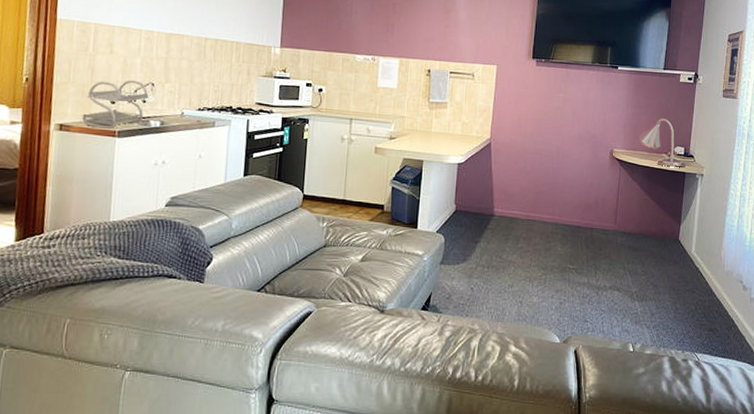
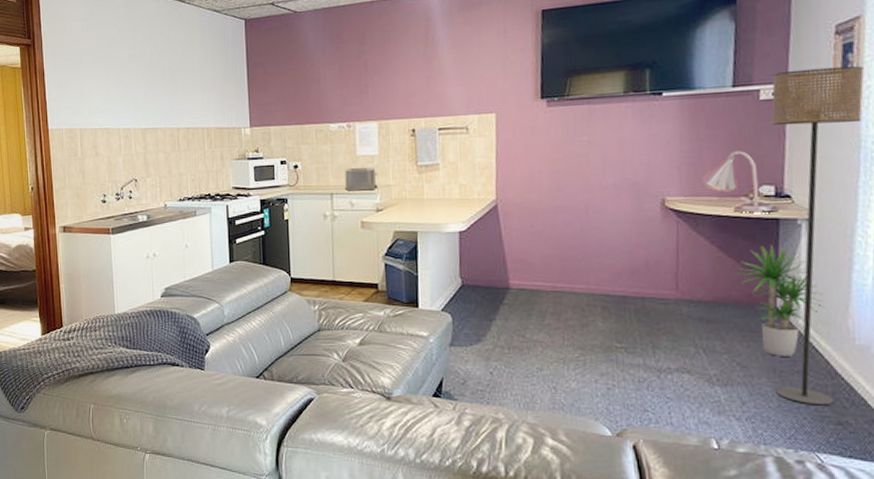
dish rack: present [82,80,149,129] -> none [80,178,134,227]
toaster: none [364,97,395,121] -> present [345,167,378,192]
potted plant: none [656,192,708,278] -> present [737,245,825,356]
floor lamp: none [674,63,742,316] -> present [770,66,864,406]

